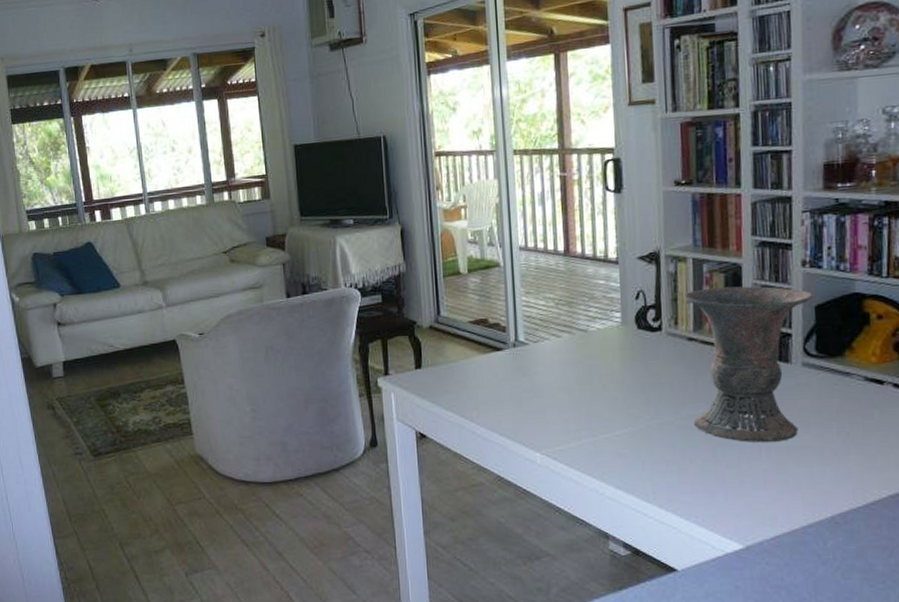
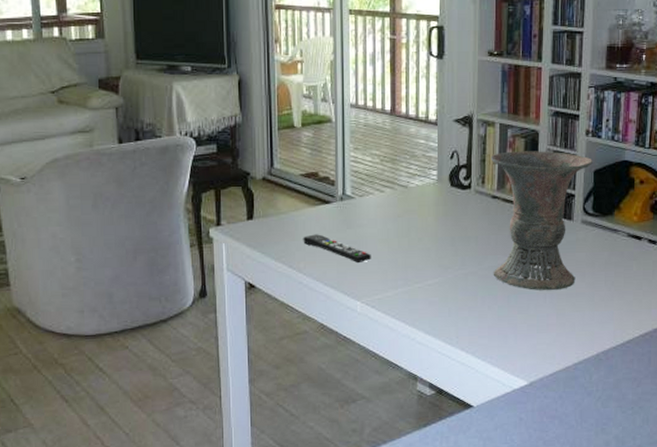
remote control: none [474,382,550,413] -> present [303,234,371,264]

